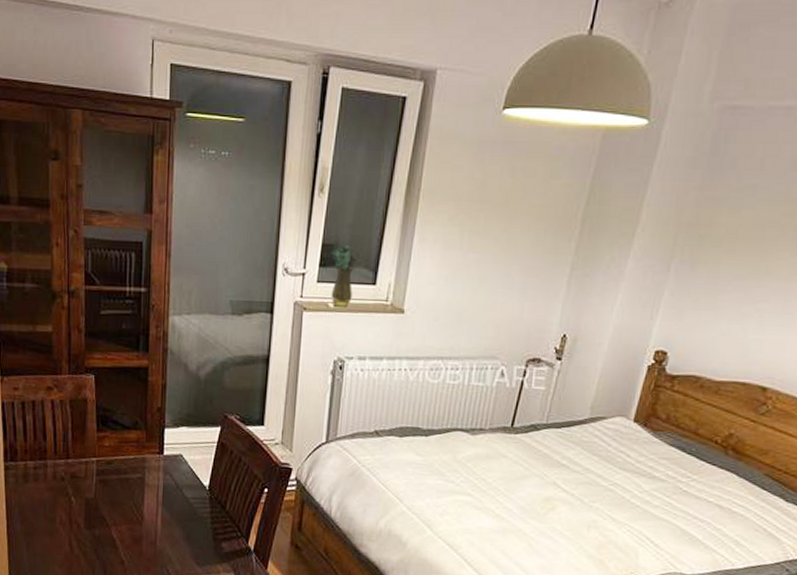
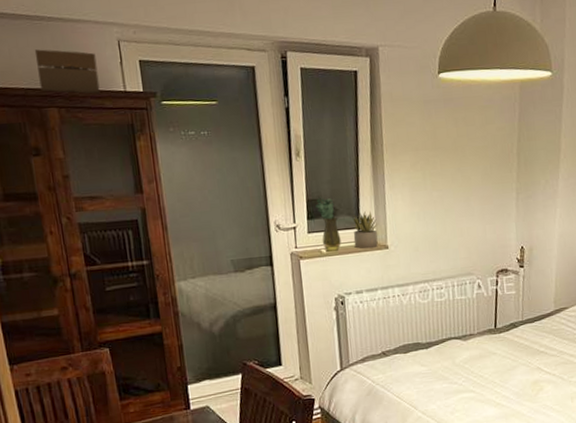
decorative box: none [68,43,128,98] -> present [34,49,100,94]
succulent plant: none [366,266,397,311] -> present [352,211,378,250]

